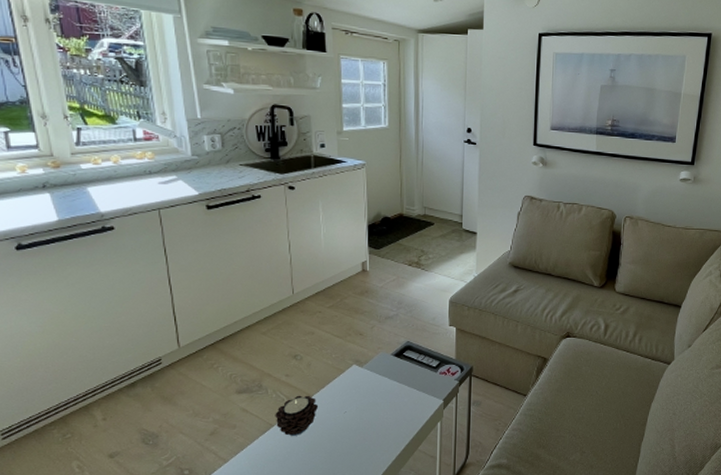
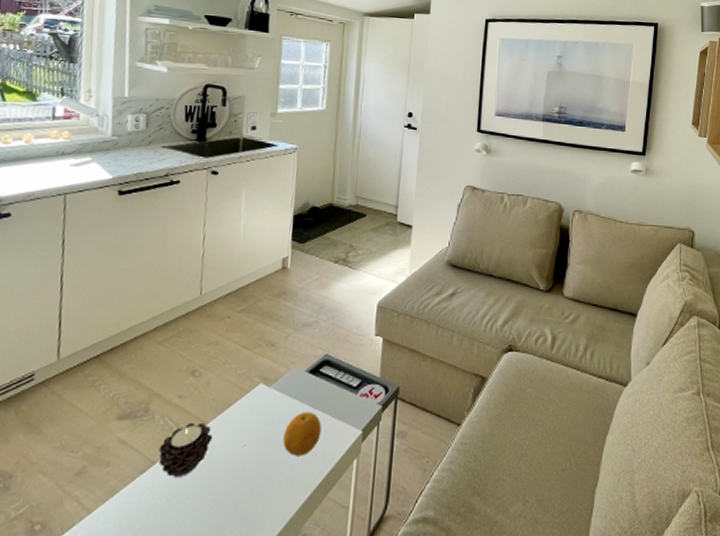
fruit: none [377,386,409,420] -> present [283,411,322,456]

